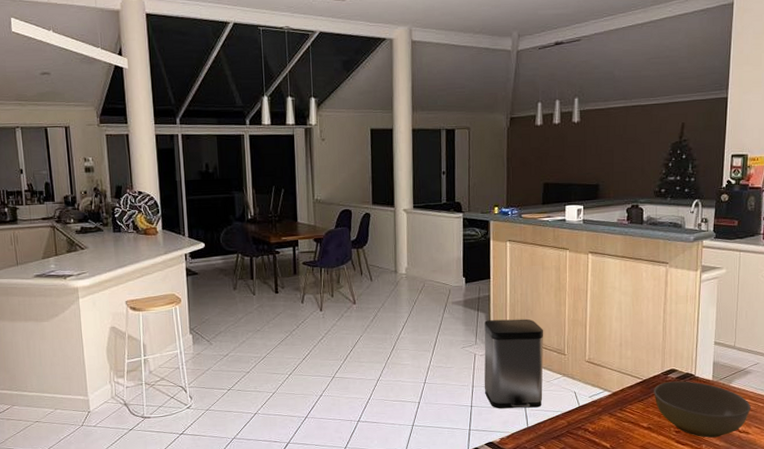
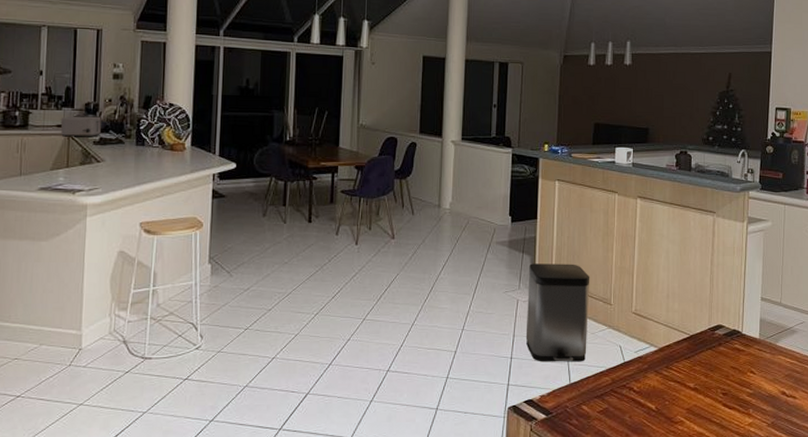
toaster: none [44,208,81,228] -> present [60,116,101,137]
bowl: present [654,381,751,438] -> none [701,338,797,402]

